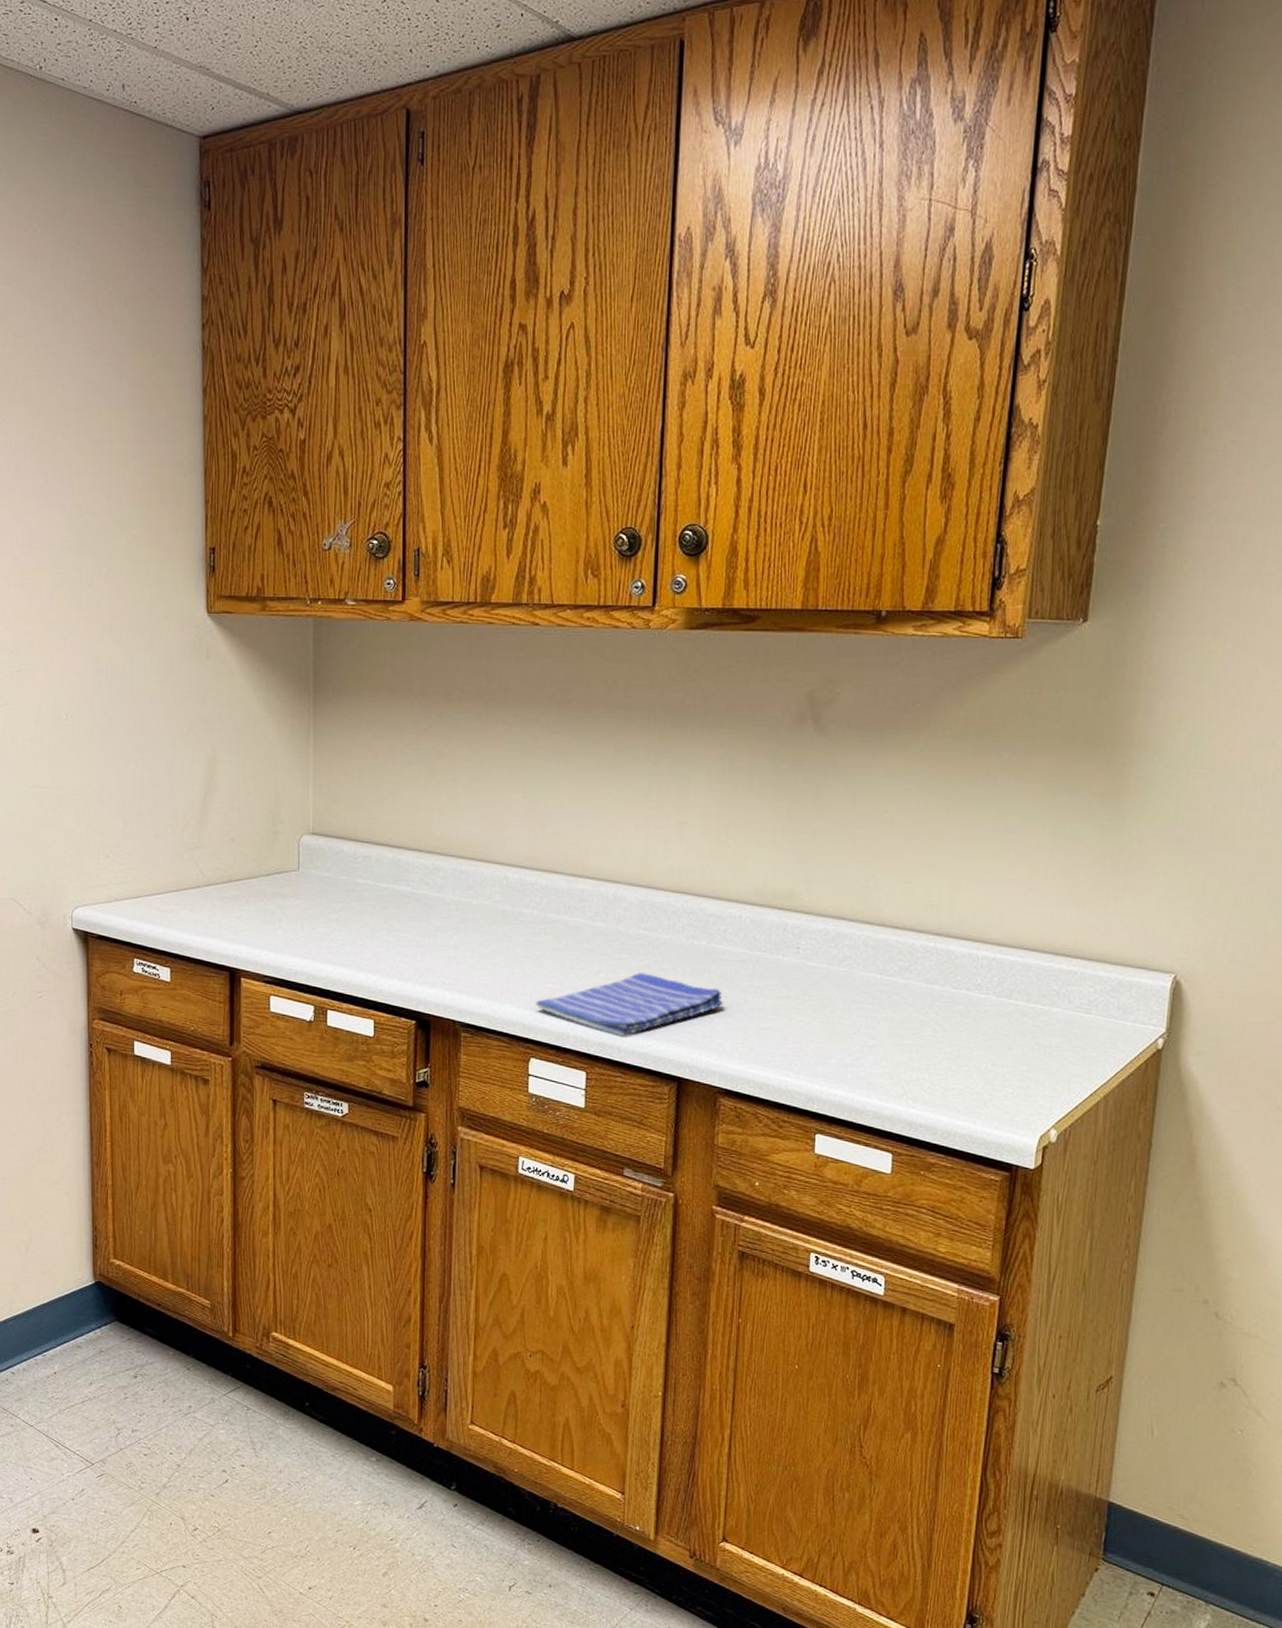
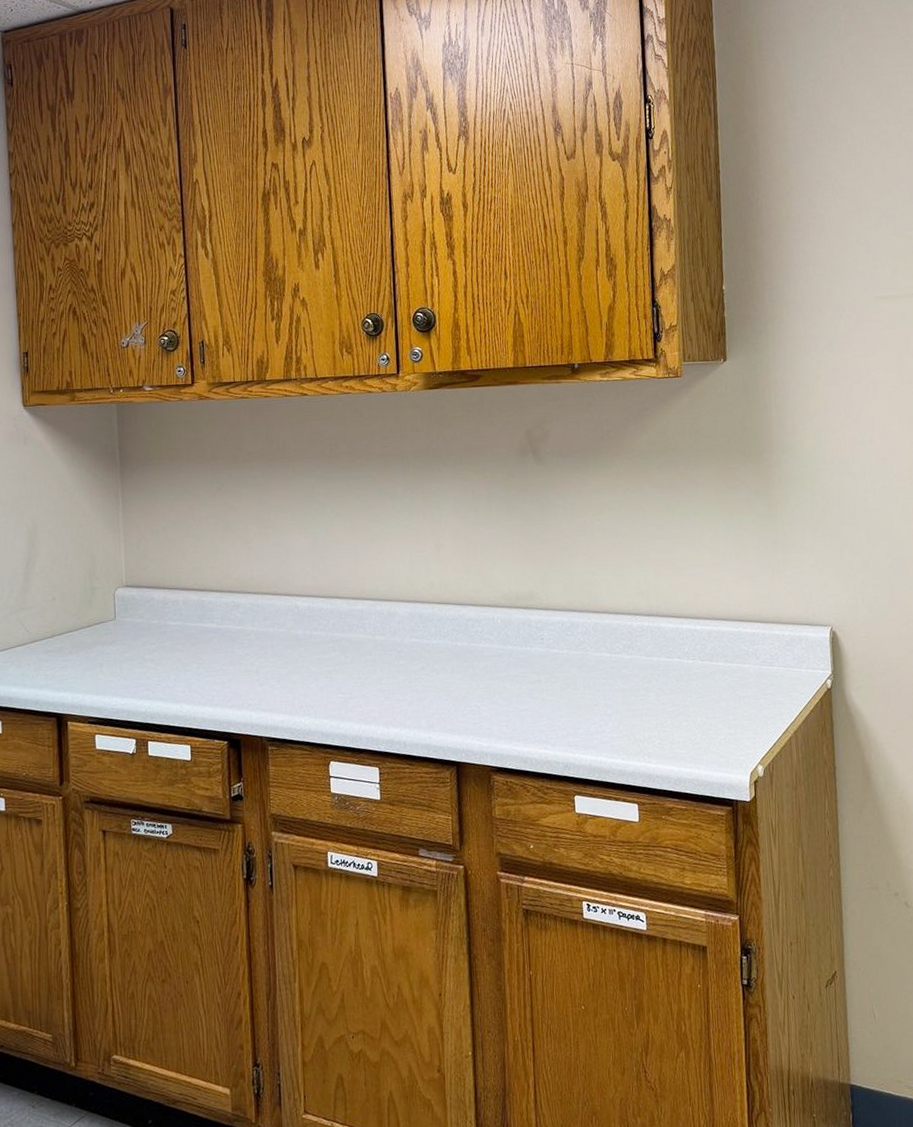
dish towel: present [535,973,724,1037] -> none [330,675,488,733]

